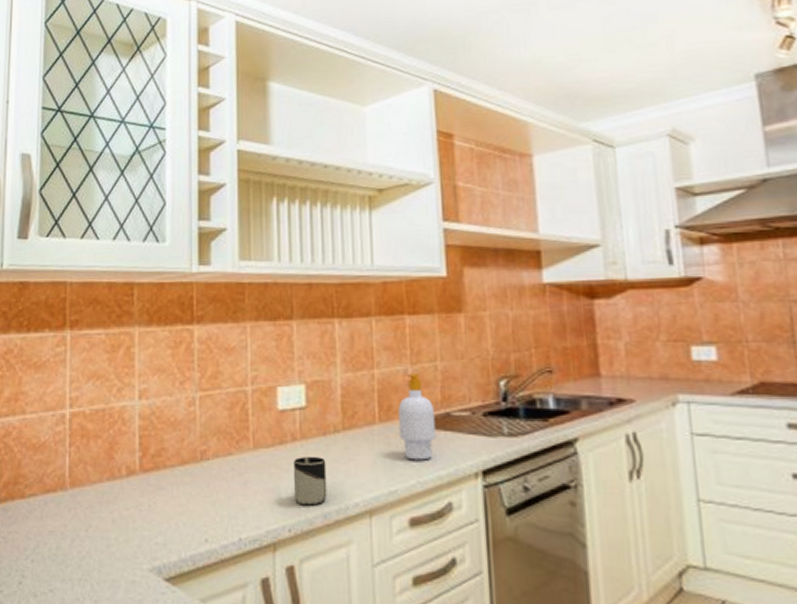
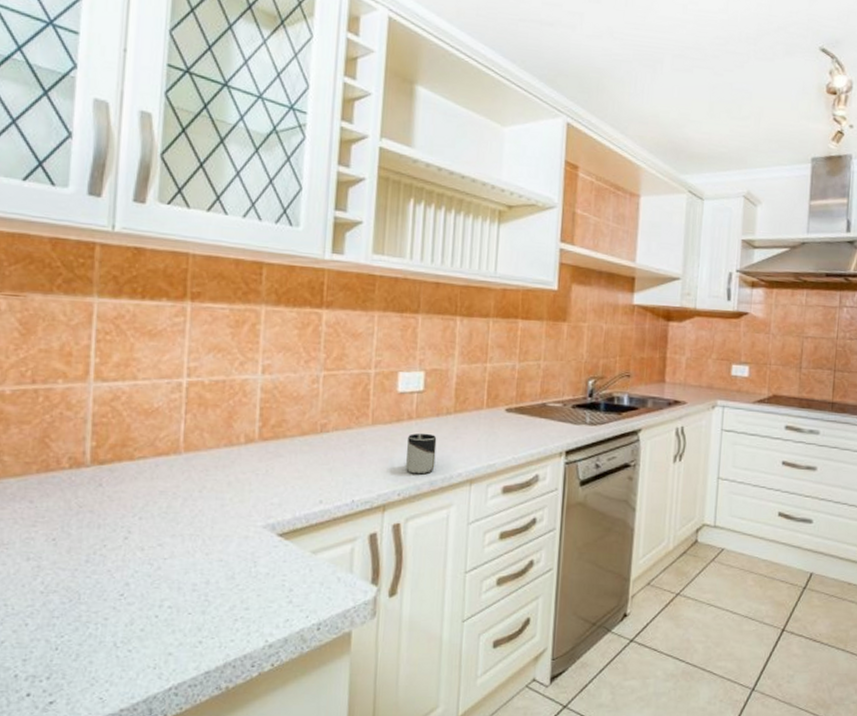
soap bottle: present [398,373,436,461] -> none [502,369,534,441]

